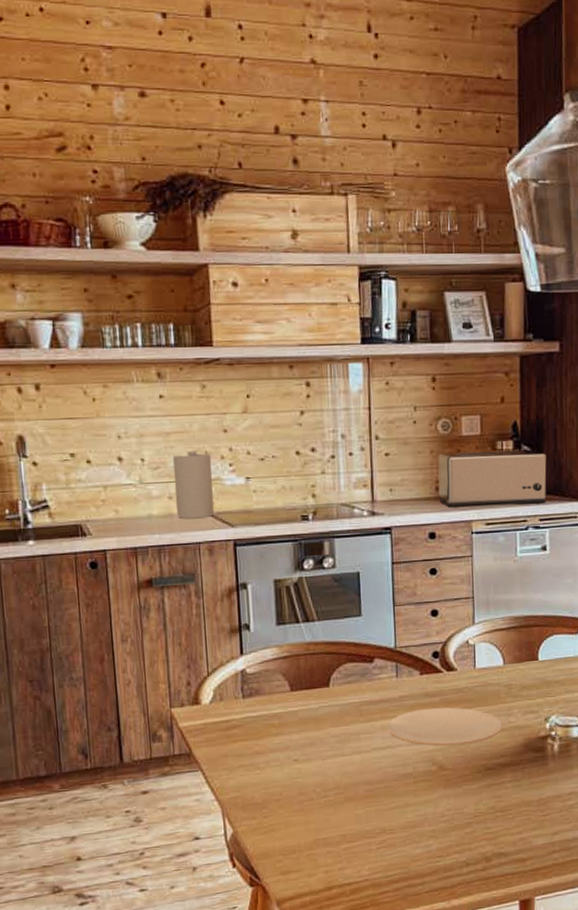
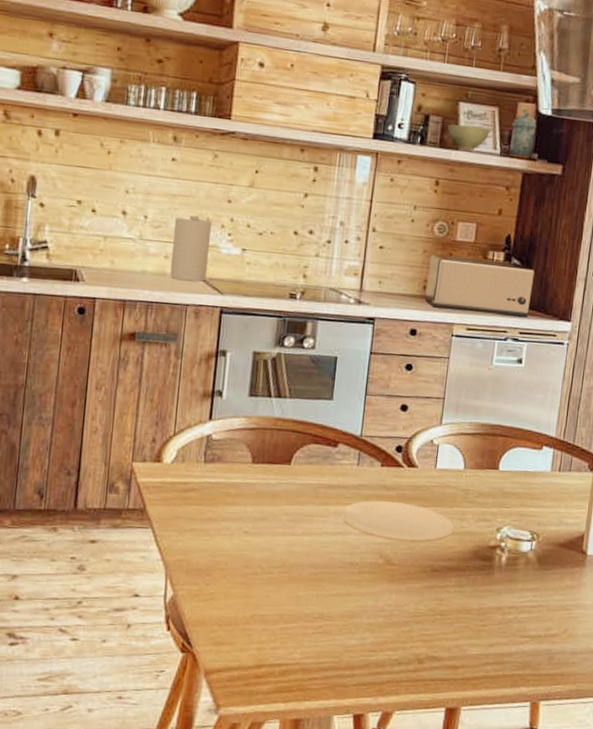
bowl: none [436,314,480,342] -> present [447,124,490,151]
canister: none [501,288,527,340] -> present [509,108,537,158]

